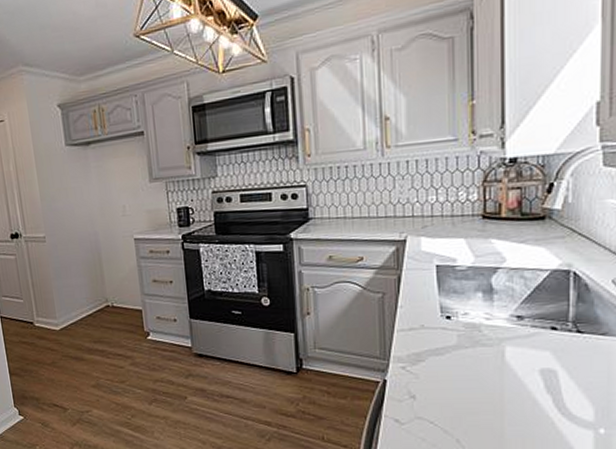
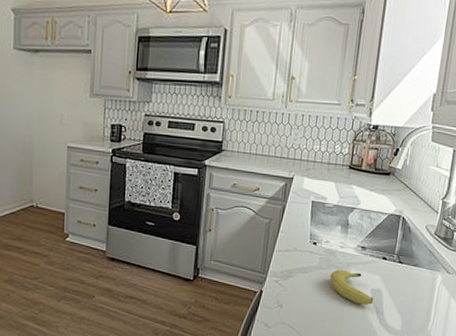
fruit: none [476,347,546,390] -> present [330,269,374,305]

